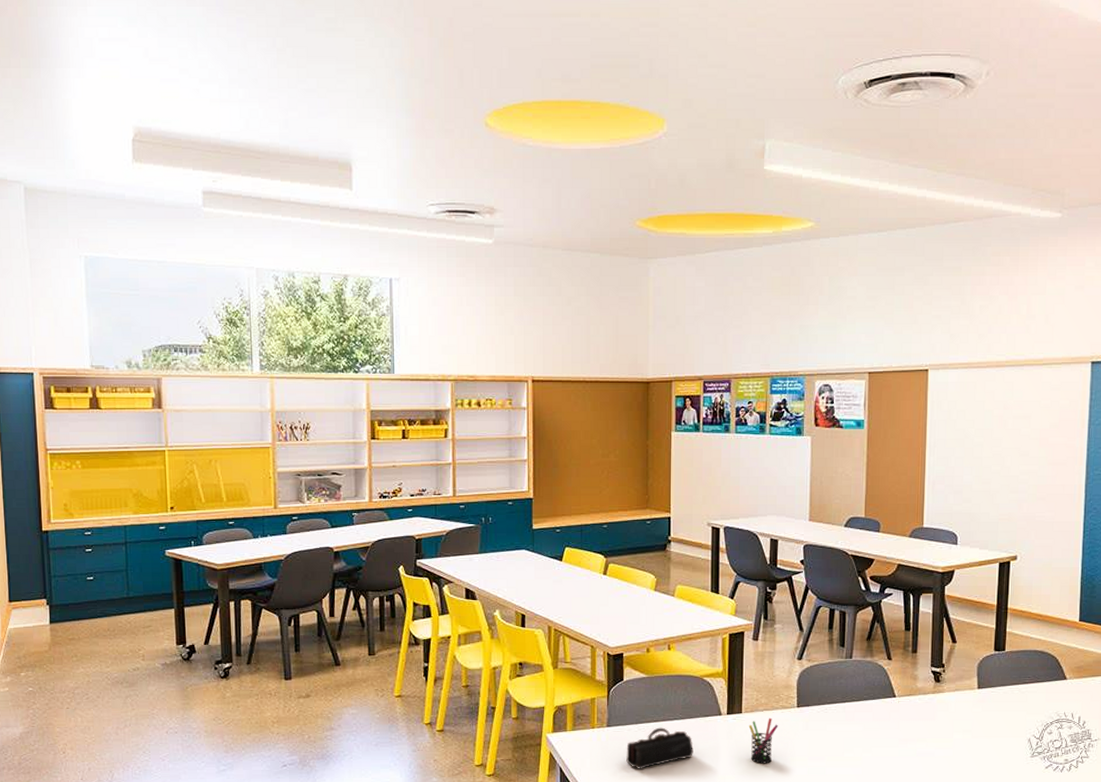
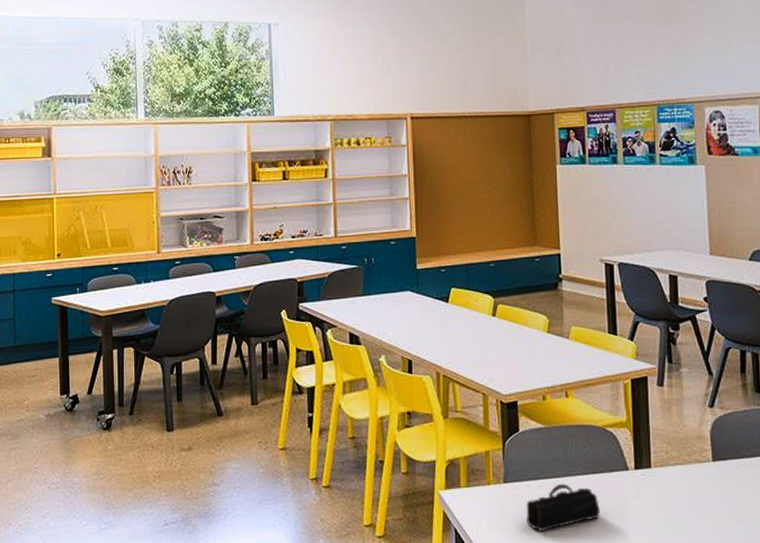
pen holder: present [748,717,778,764] -> none [659,473,693,526]

